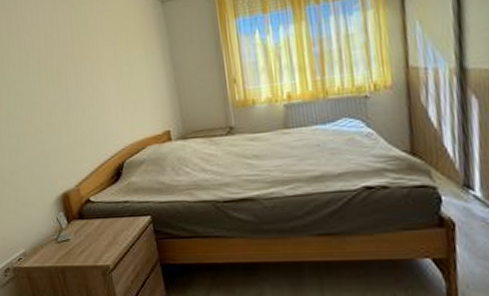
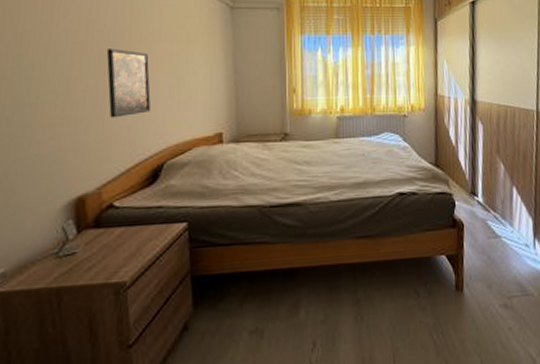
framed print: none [63,59,107,124] -> present [106,49,152,118]

